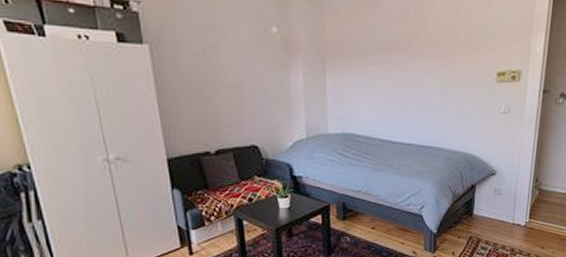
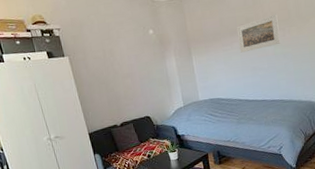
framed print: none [389,34,442,78] -> present [236,13,280,53]

